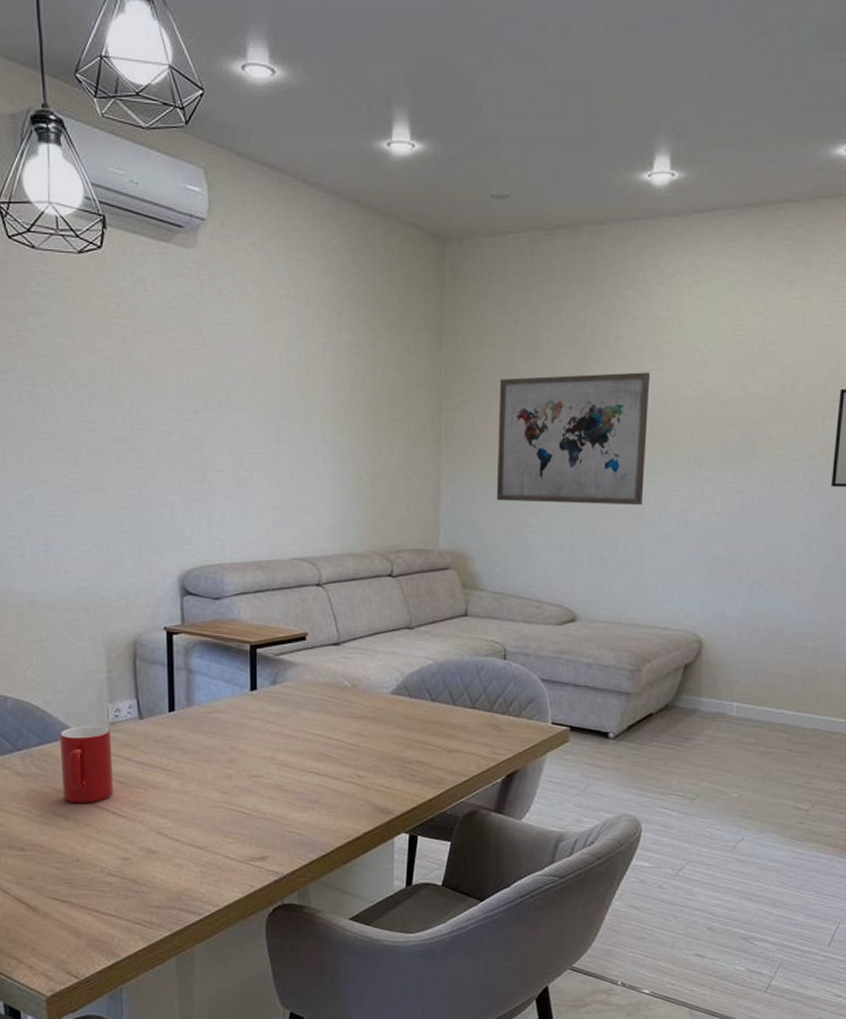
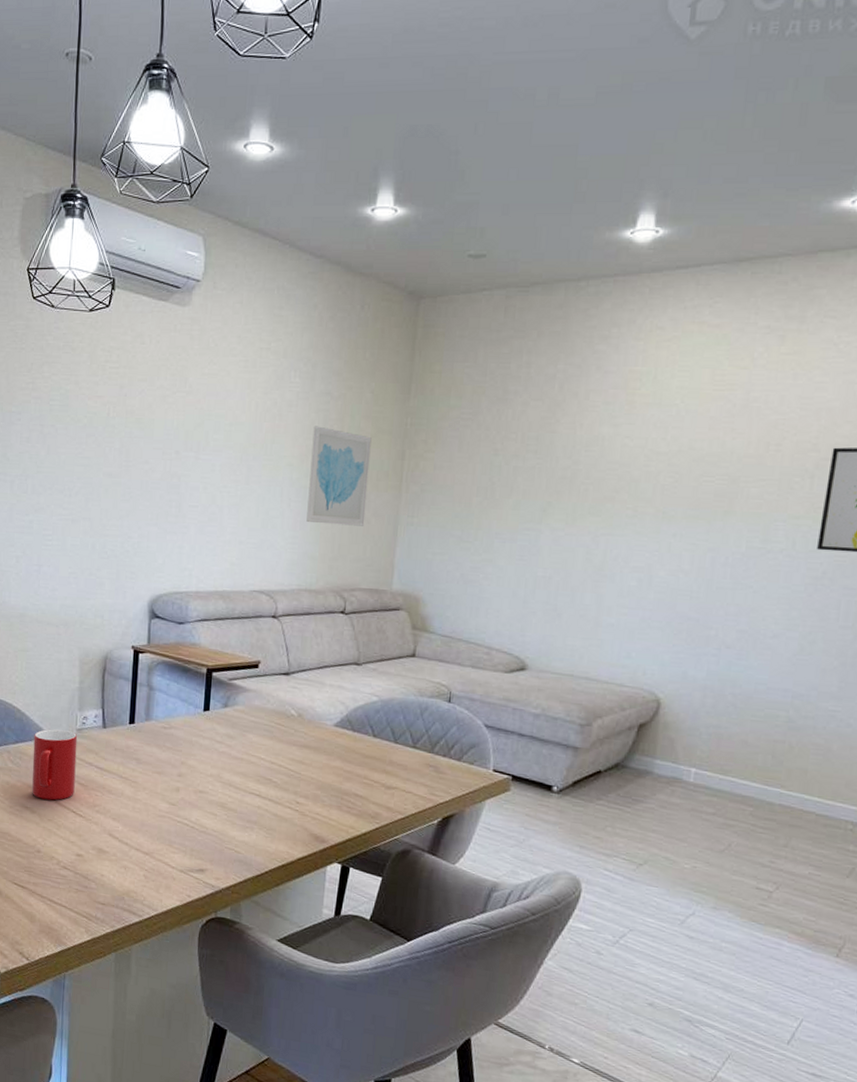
wall art: none [344,379,406,484] -> present [306,426,372,526]
wall art: present [496,372,651,506] -> none [452,425,621,559]

